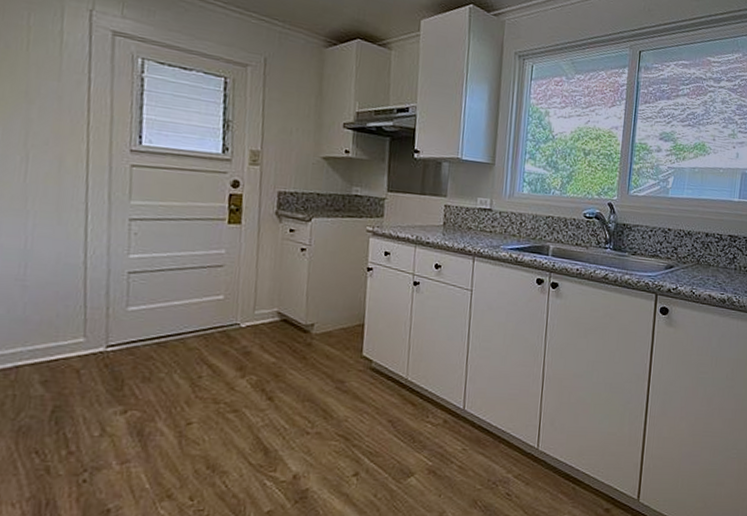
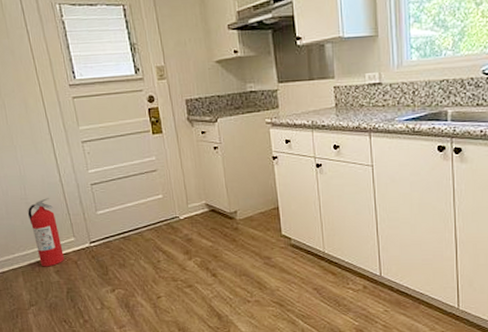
fire extinguisher: none [20,282,65,375] -> present [28,198,64,267]

